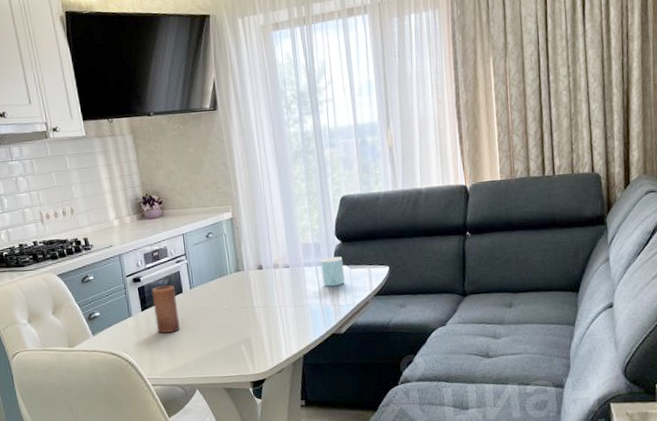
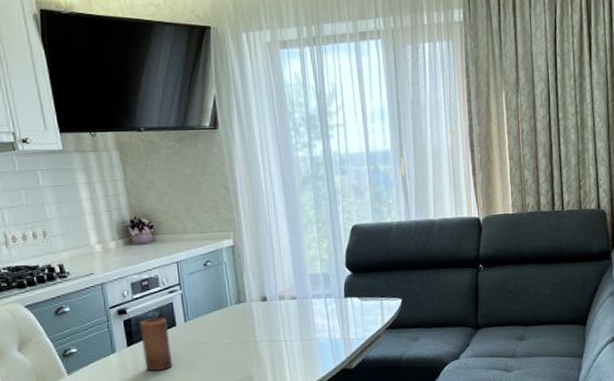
mug: present [320,256,345,287] -> none [330,287,356,320]

